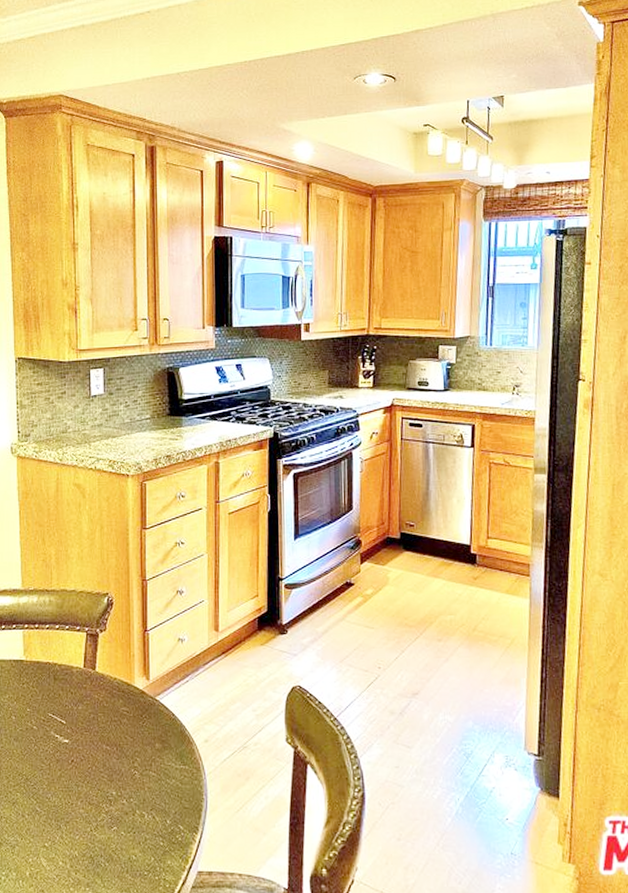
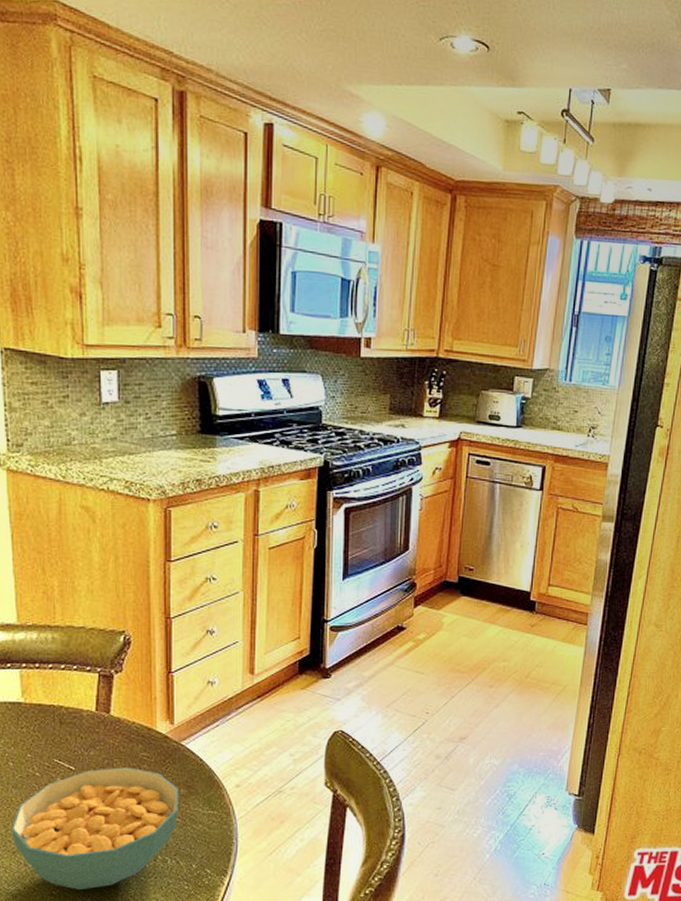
cereal bowl: none [12,721,155,842] -> present [11,767,179,890]

